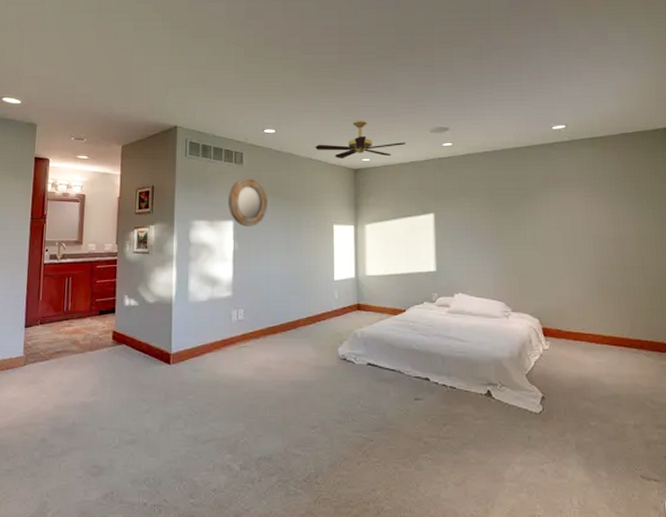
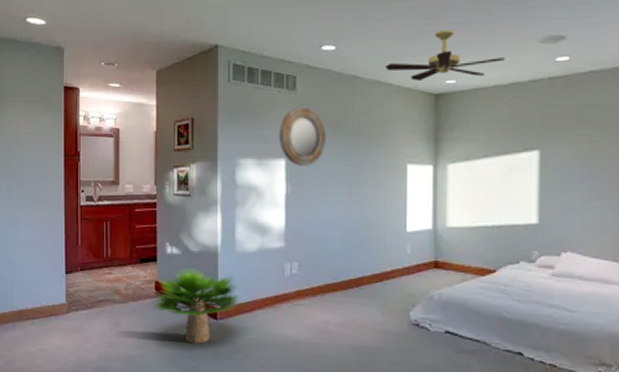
potted plant: none [110,317,191,388] -> present [153,267,240,344]

